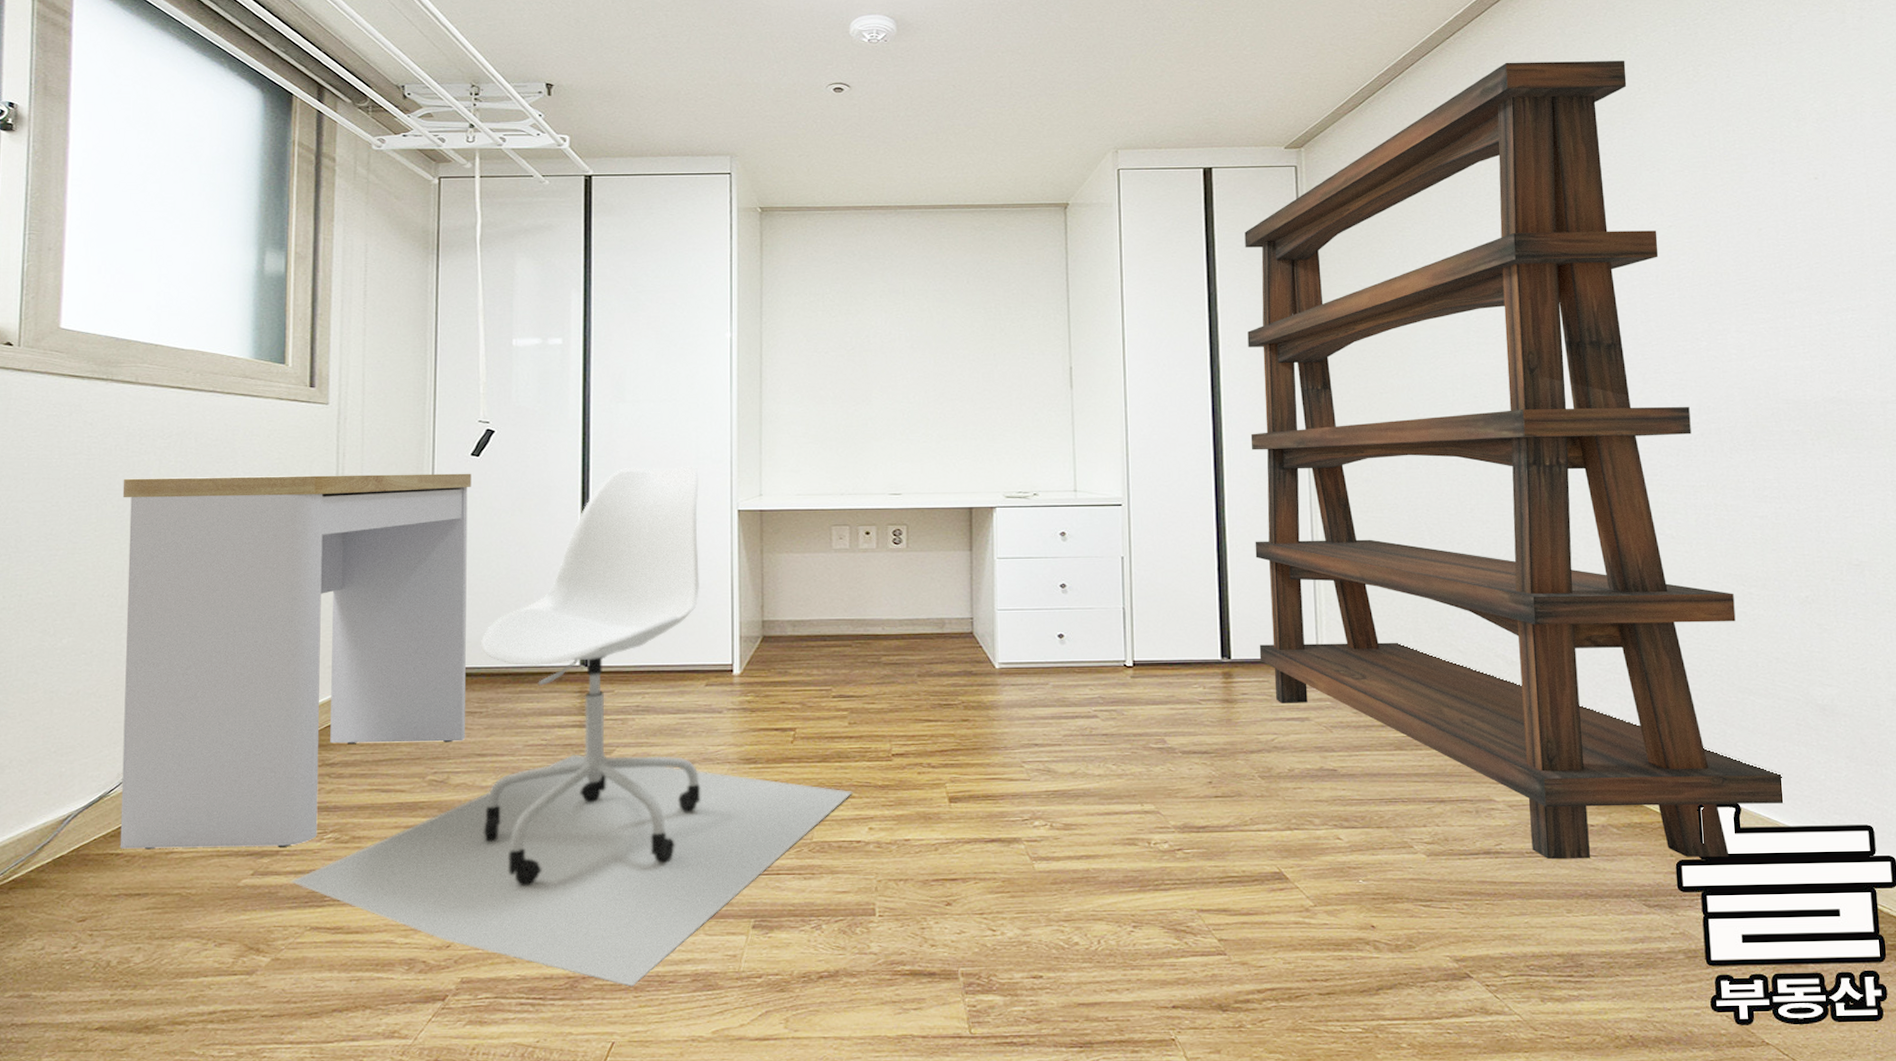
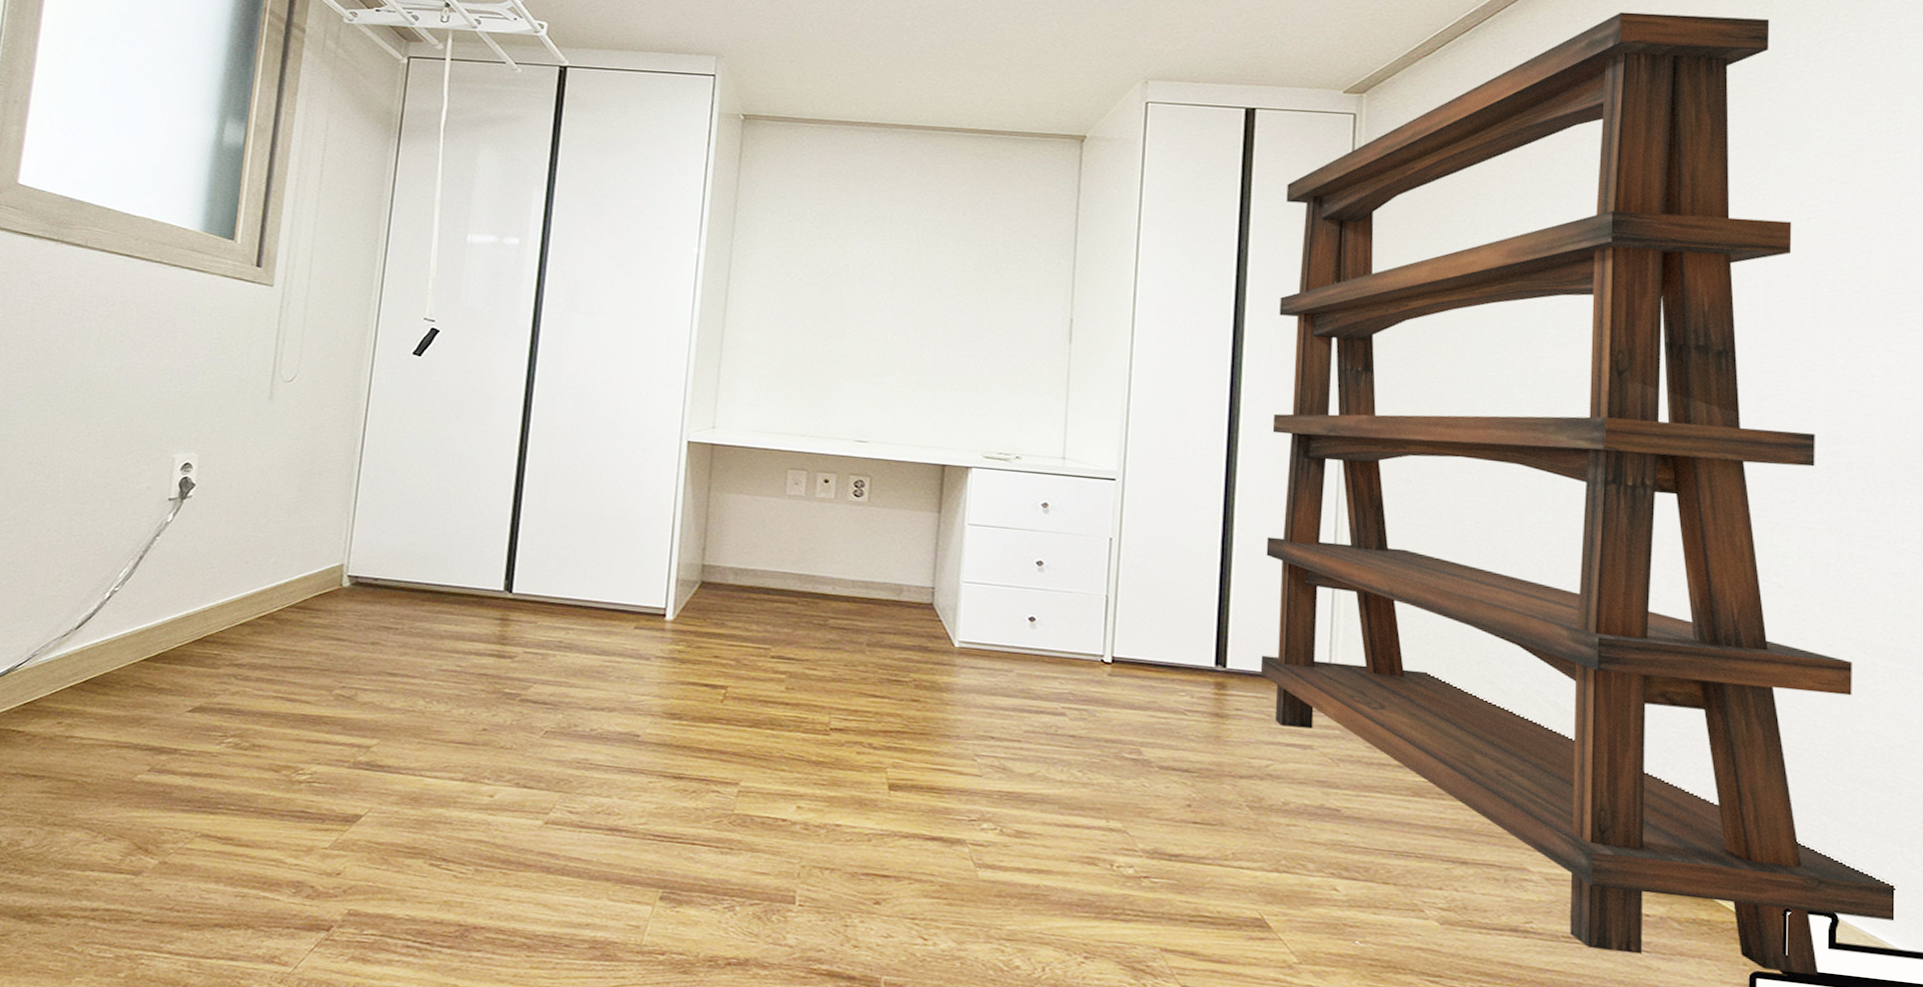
desk: present [120,473,471,850] -> none [22,344,411,747]
office chair: present [291,466,853,987] -> none [186,383,783,945]

